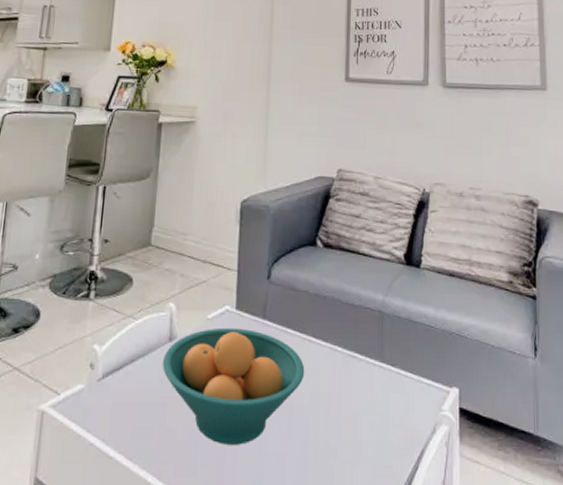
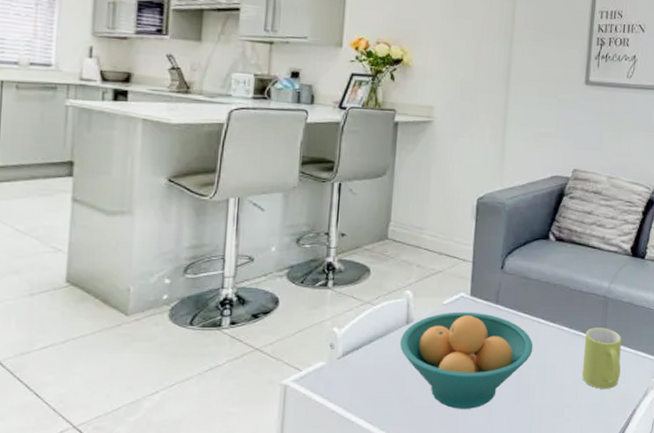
mug: none [360,348,403,423] -> present [581,327,622,389]

